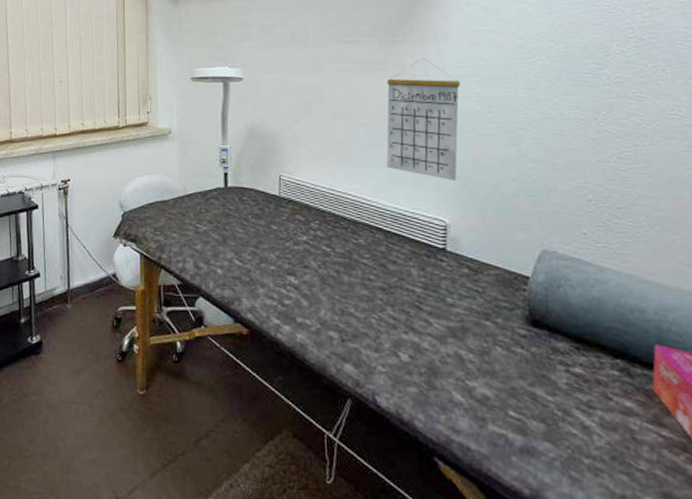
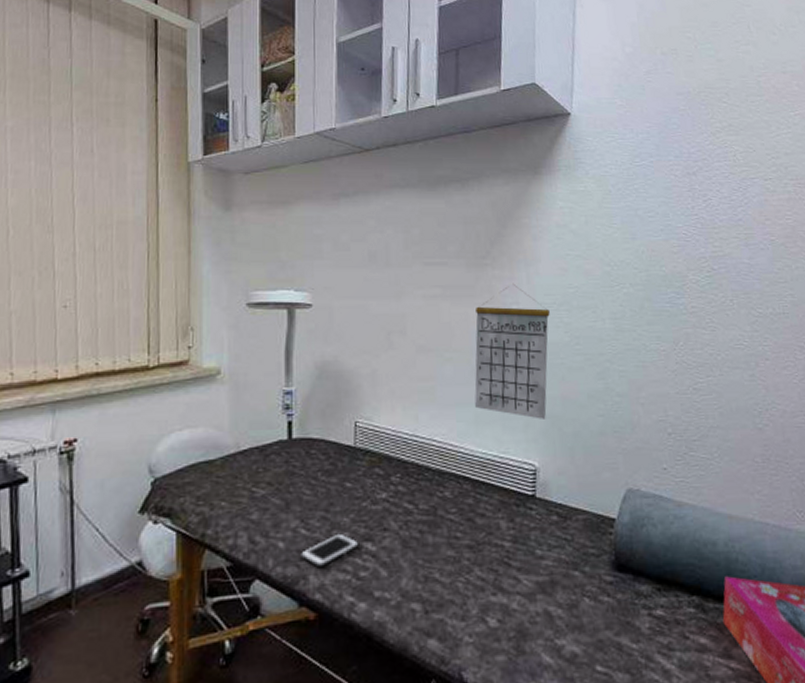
cell phone: none [235,266,284,293] -> present [301,533,360,568]

